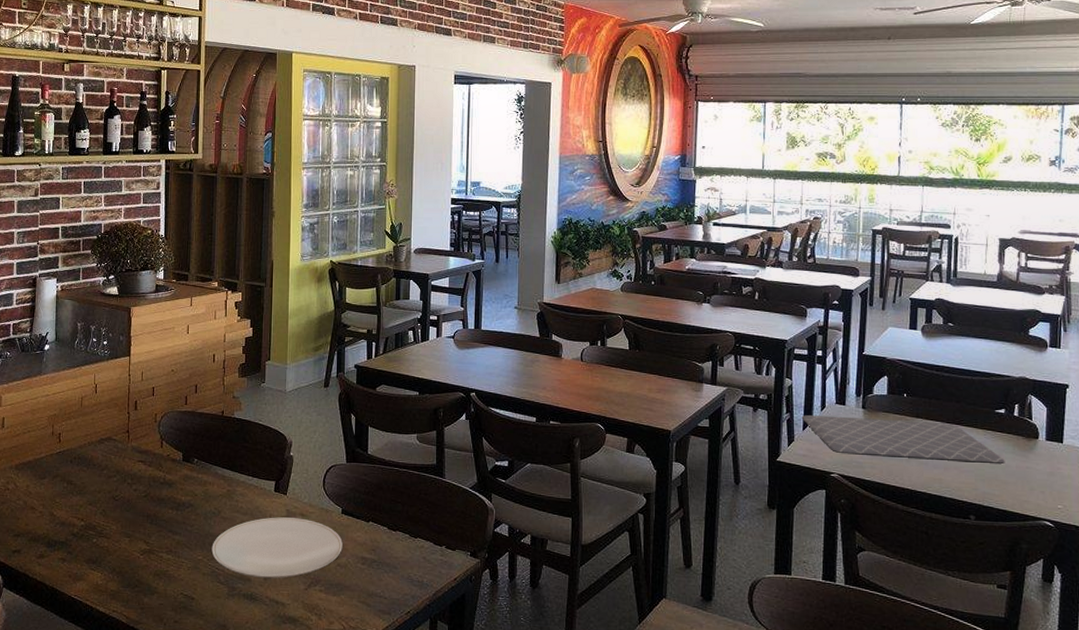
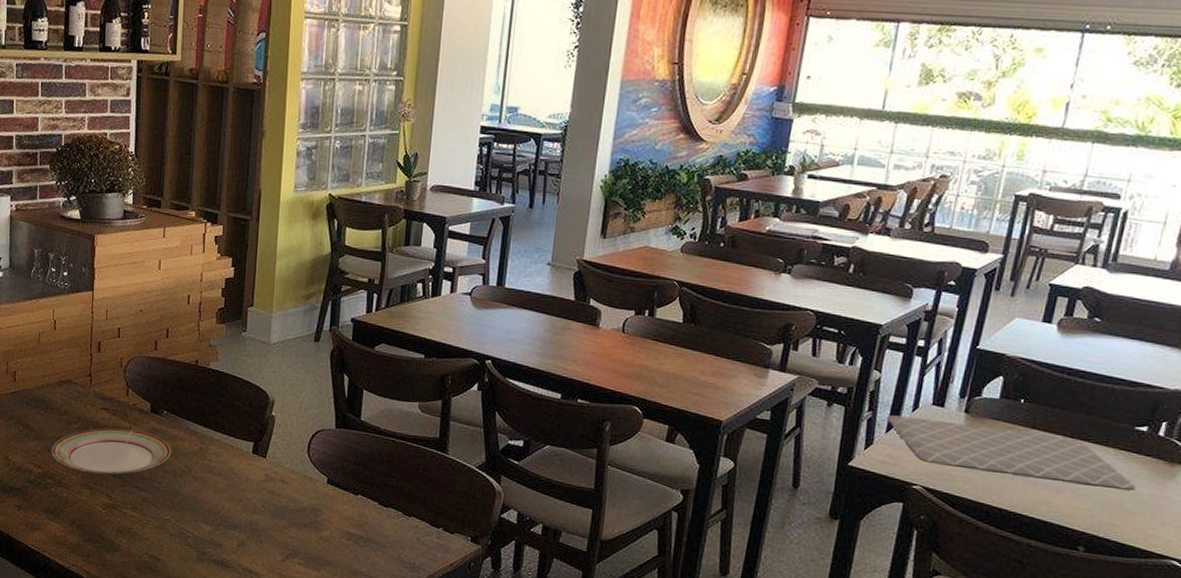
plate: none [93,478,202,523] -> present [51,428,171,476]
plate: present [211,517,343,579] -> none [180,481,327,547]

